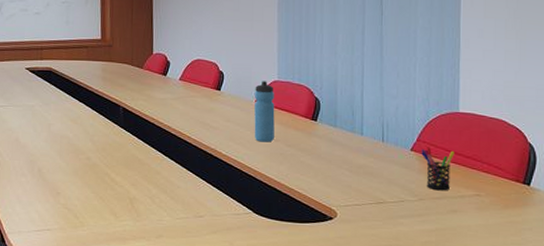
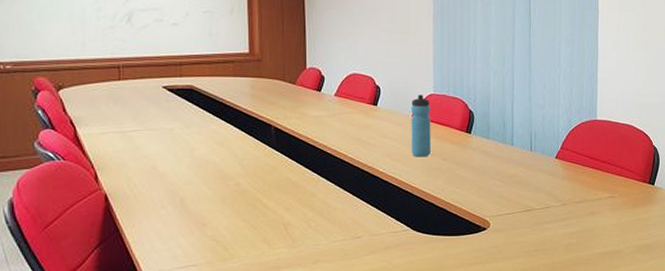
pen holder: present [421,147,455,191] -> none [565,154,593,195]

